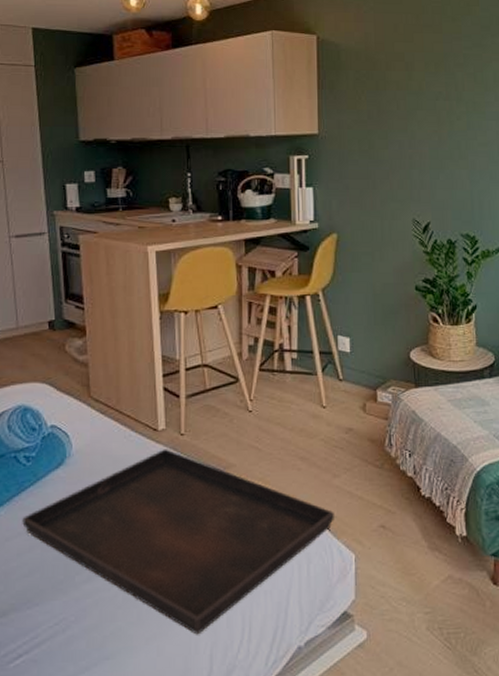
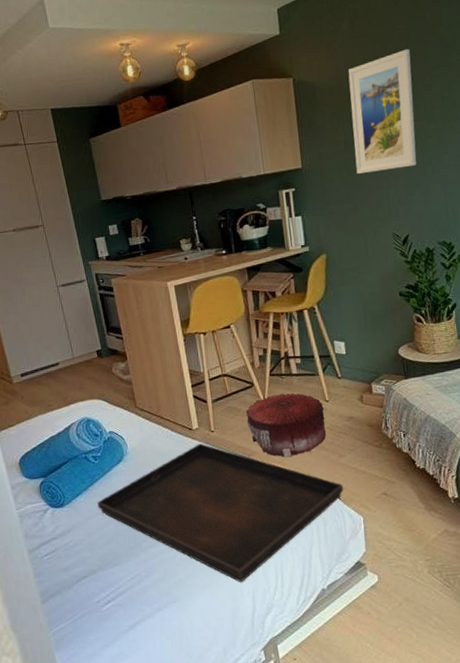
pouf: none [227,393,320,474] -> present [246,393,326,458]
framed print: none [377,23,444,149] -> present [348,48,417,174]

